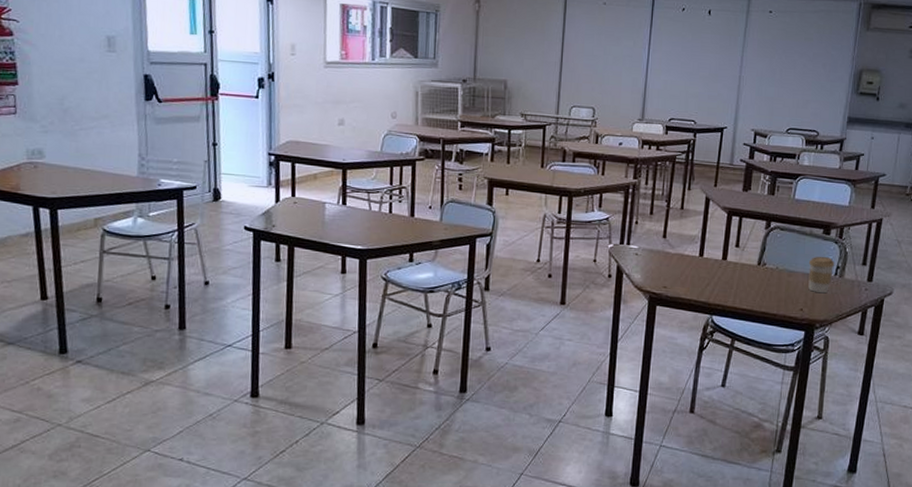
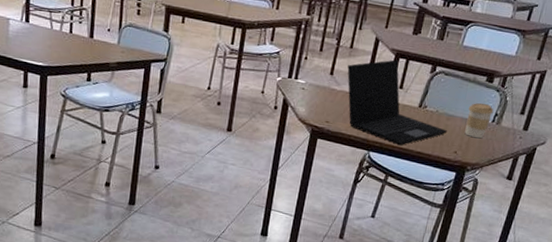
laptop: none [680,218,791,307] -> present [347,59,448,146]

